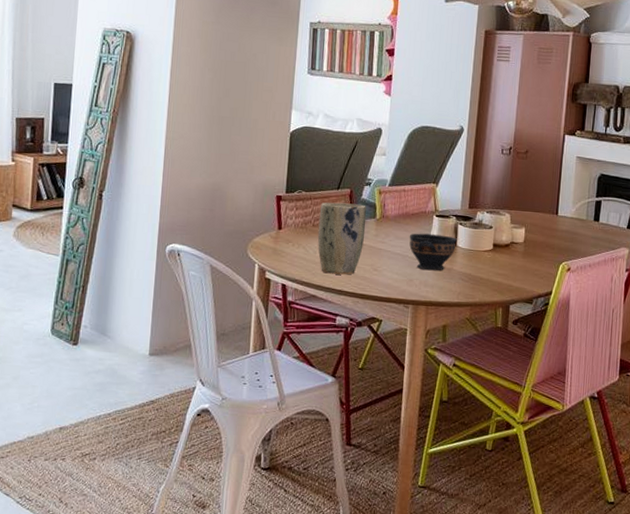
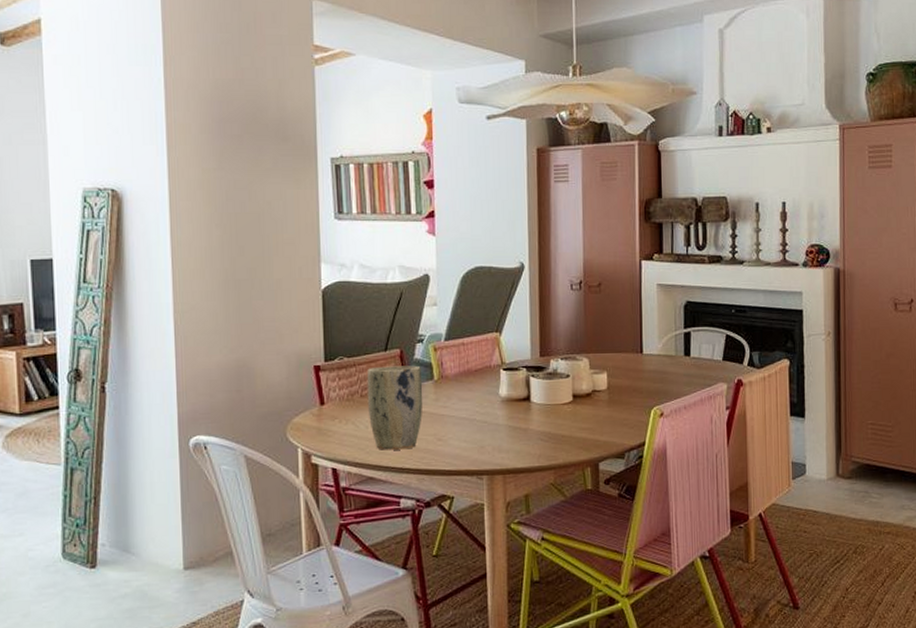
bowl: present [409,233,457,271] -> none [474,391,530,434]

